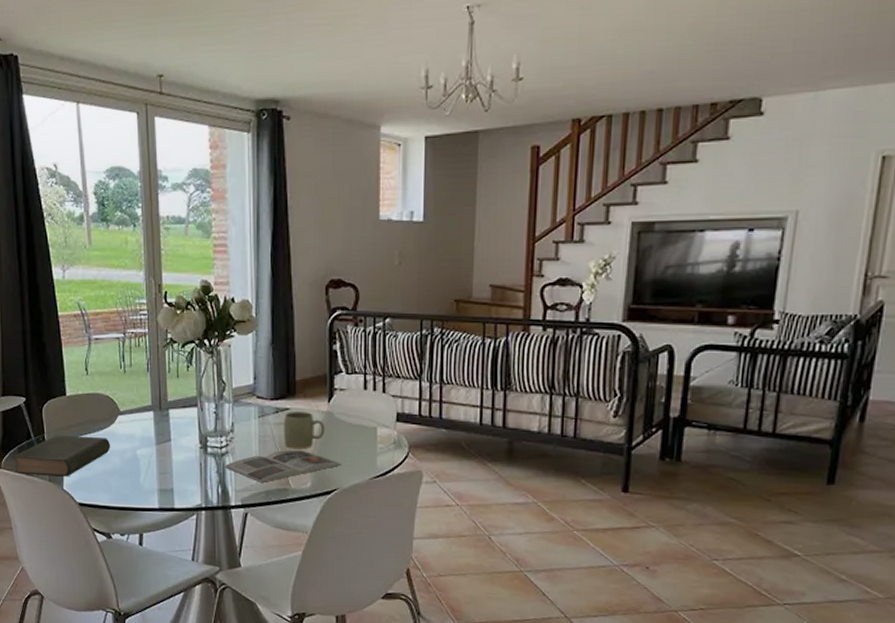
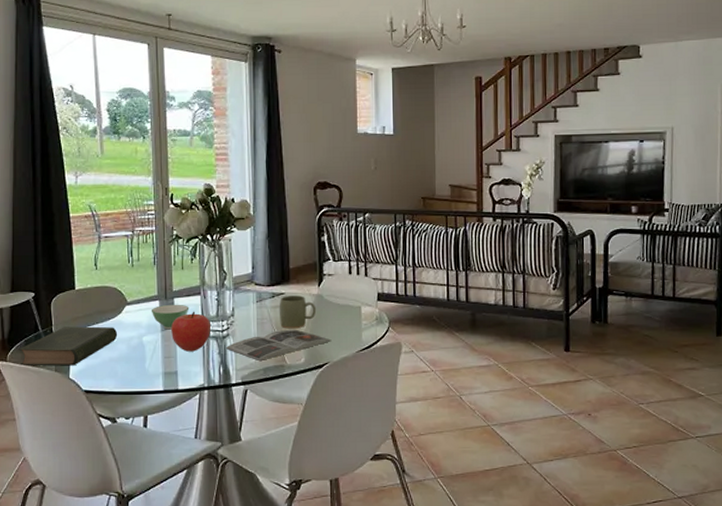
bowl: none [144,415,186,444] -> present [151,304,190,330]
fruit: none [166,424,208,469] -> present [171,311,210,352]

